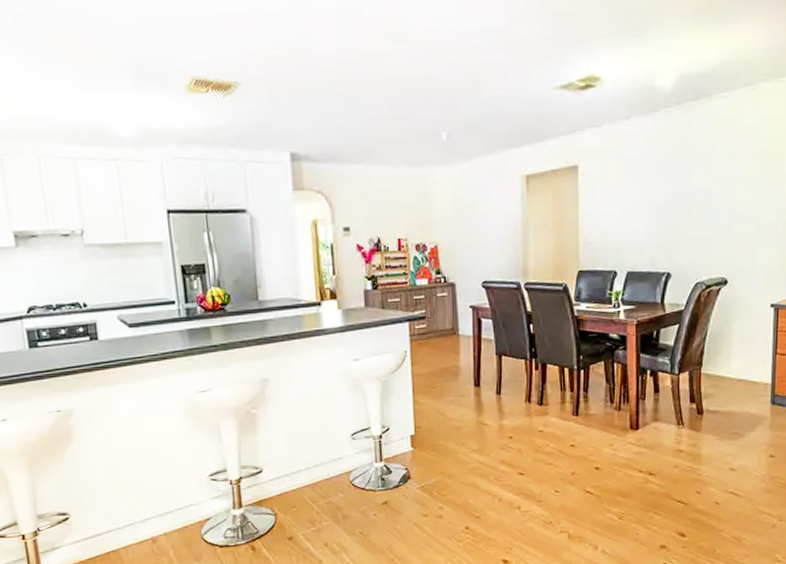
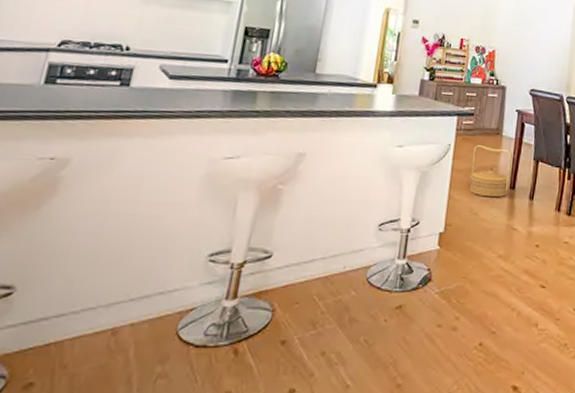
woven basket: none [430,347,475,398] -> present [469,145,513,198]

